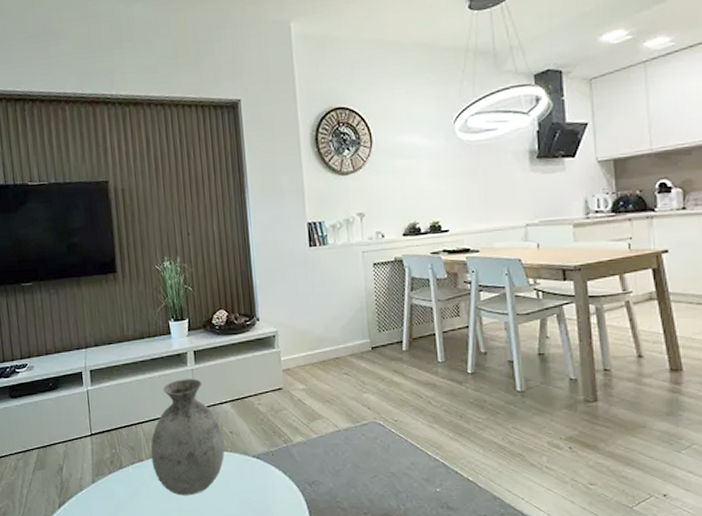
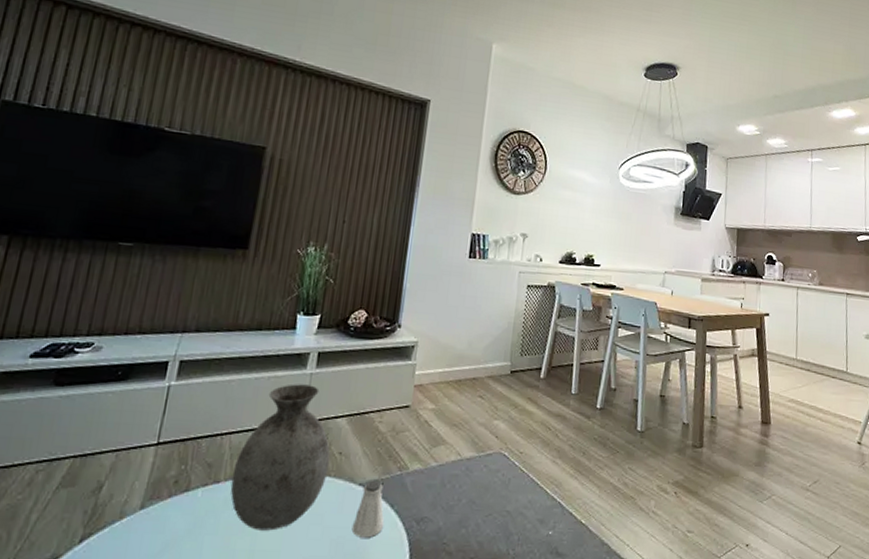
saltshaker: none [254,452,282,499] -> present [351,480,384,538]

